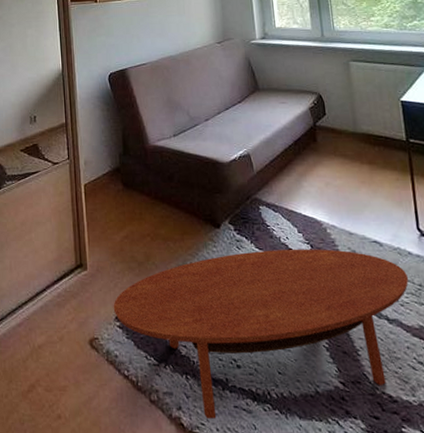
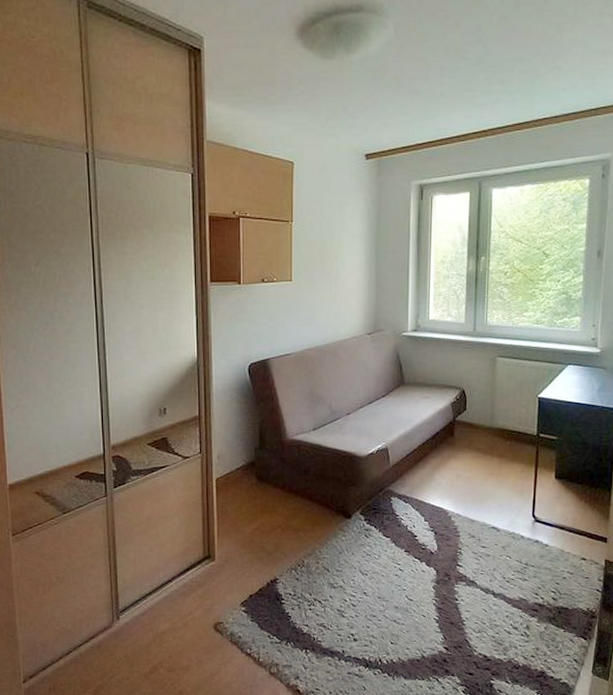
coffee table: present [113,249,409,419] -> none [239,535,518,684]

